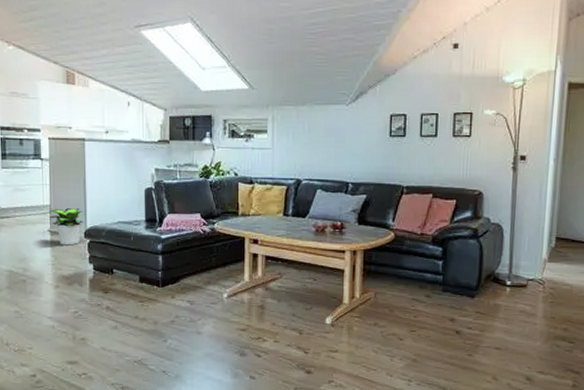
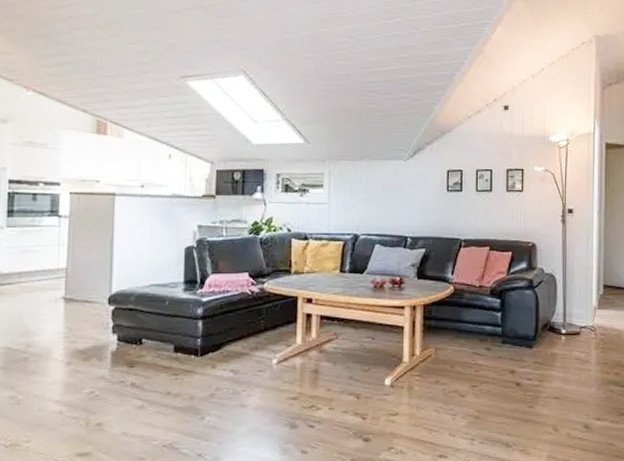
potted plant: present [48,207,85,246] -> none [64,270,111,314]

